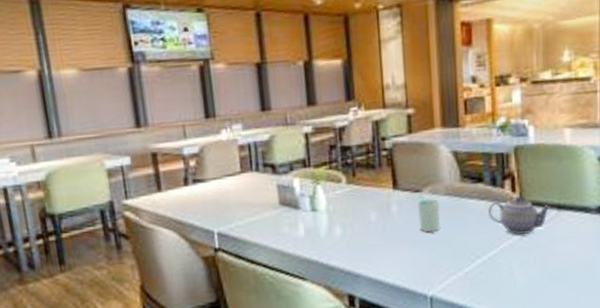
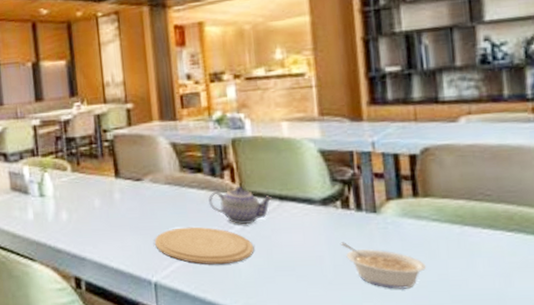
cup: present [417,196,441,233] -> none [138,184,163,220]
plate: none [432,238,530,276] -> present [155,226,254,265]

